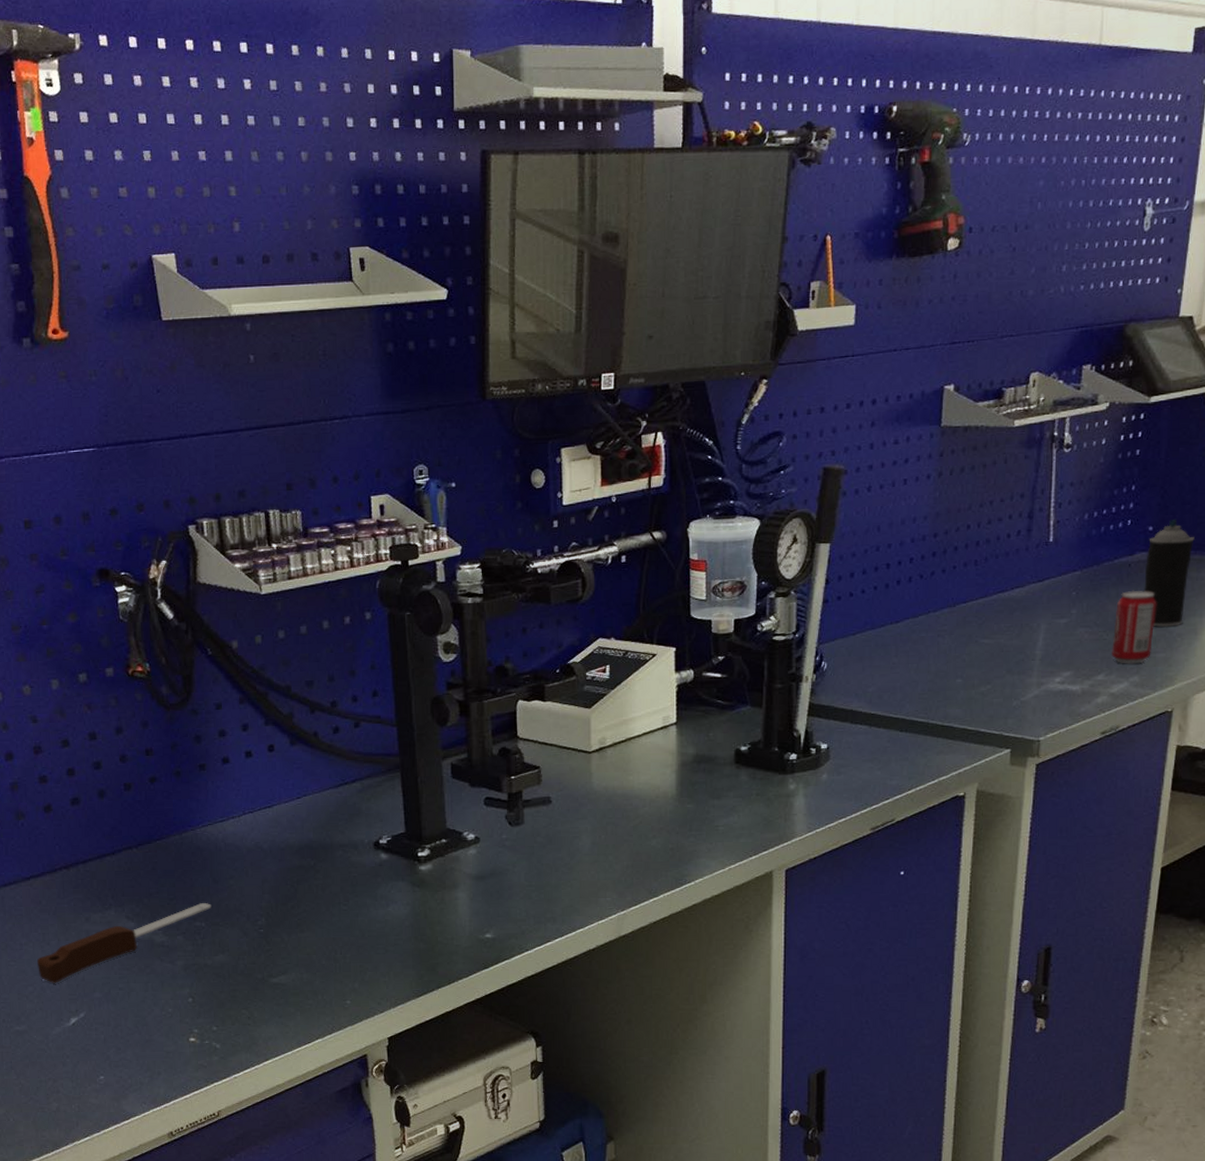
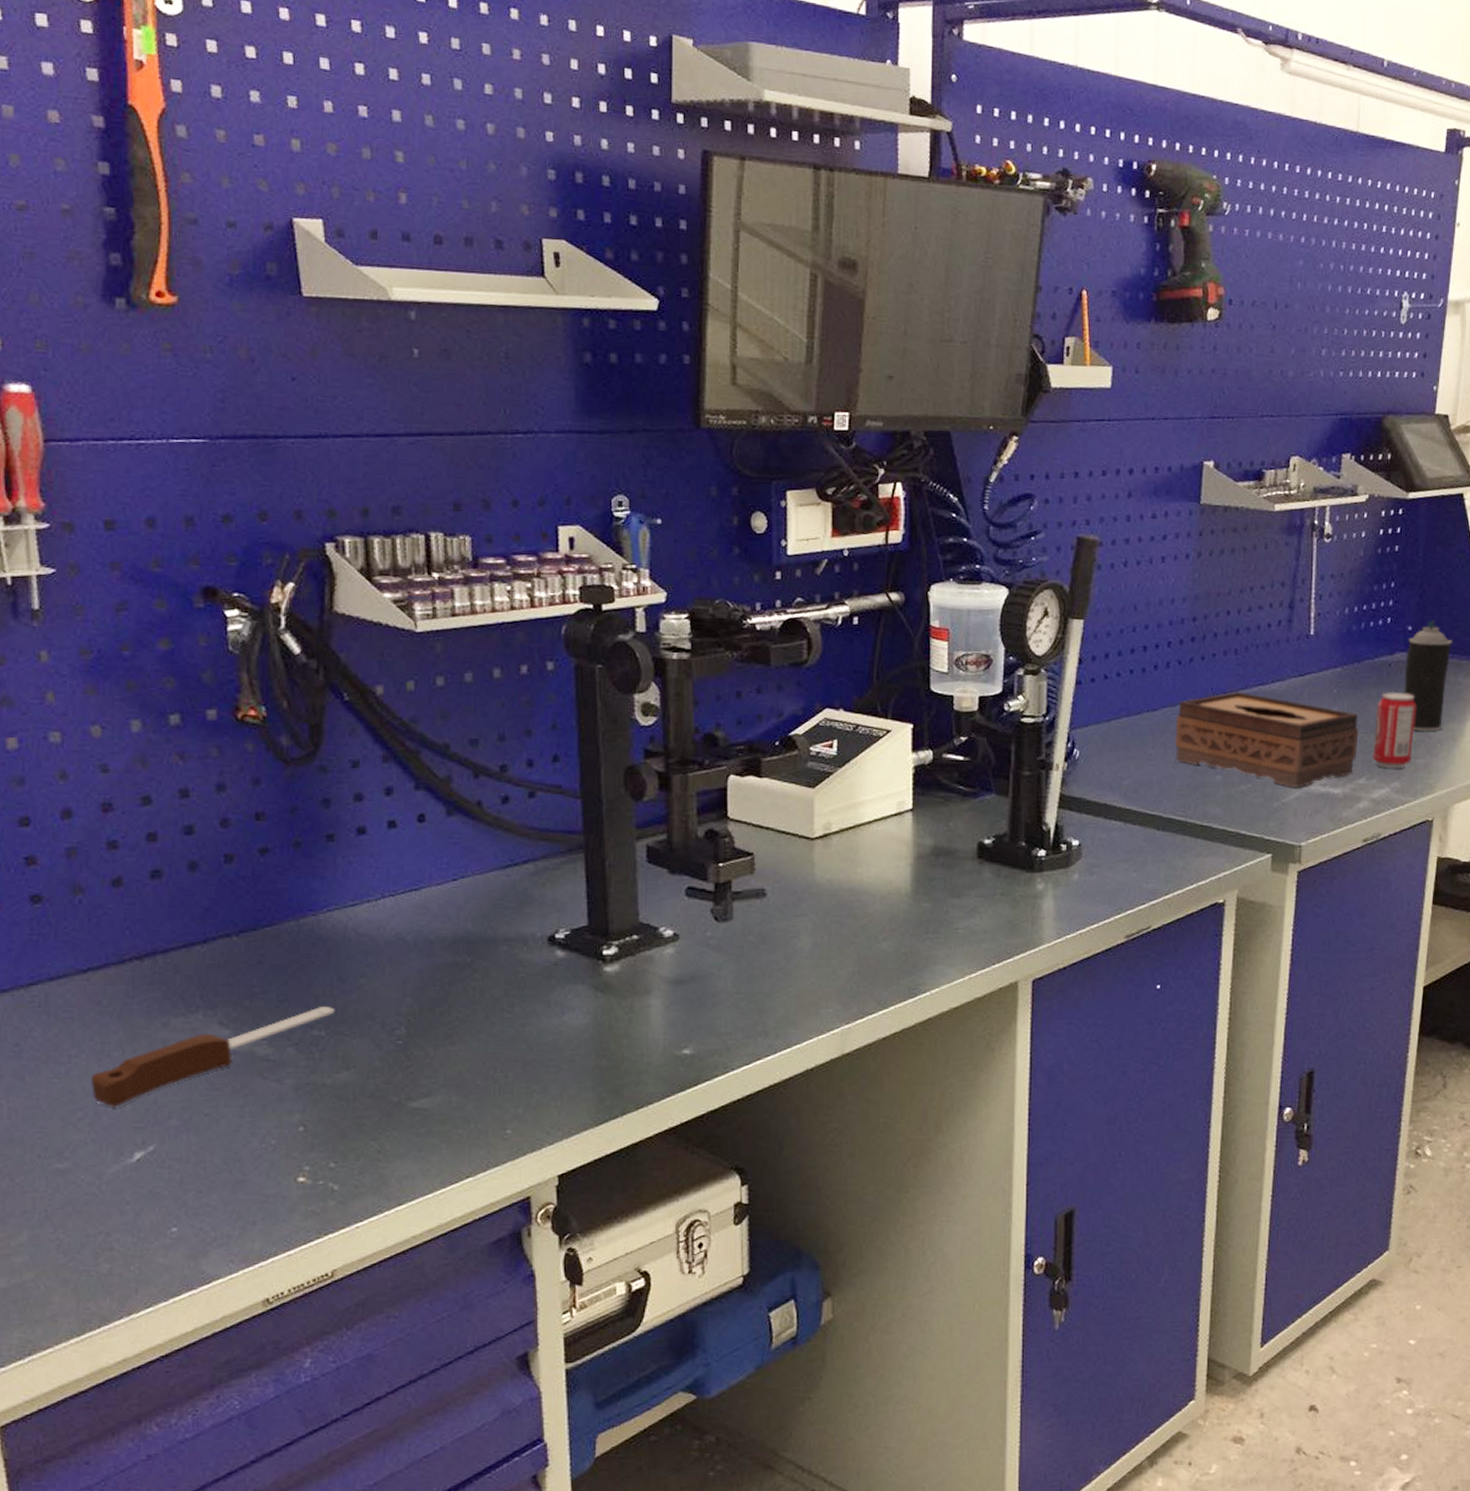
tissue box: none [916,600,1098,687] -> present [1174,692,1359,788]

